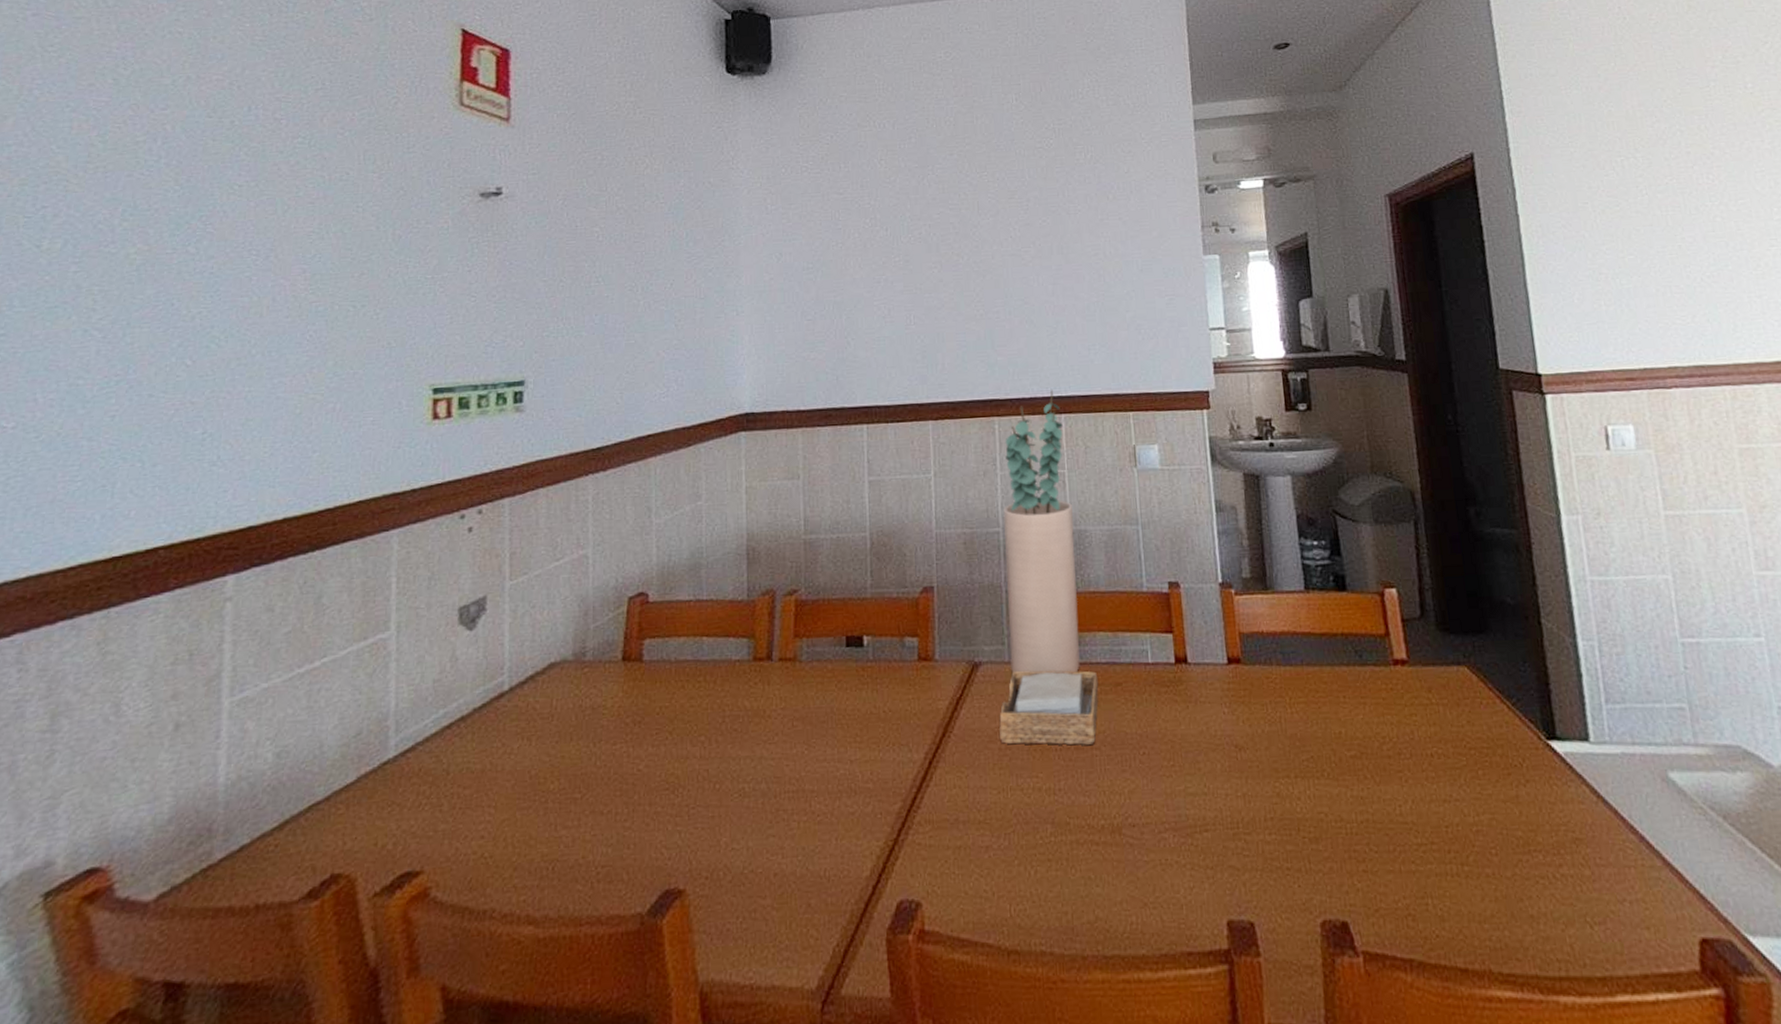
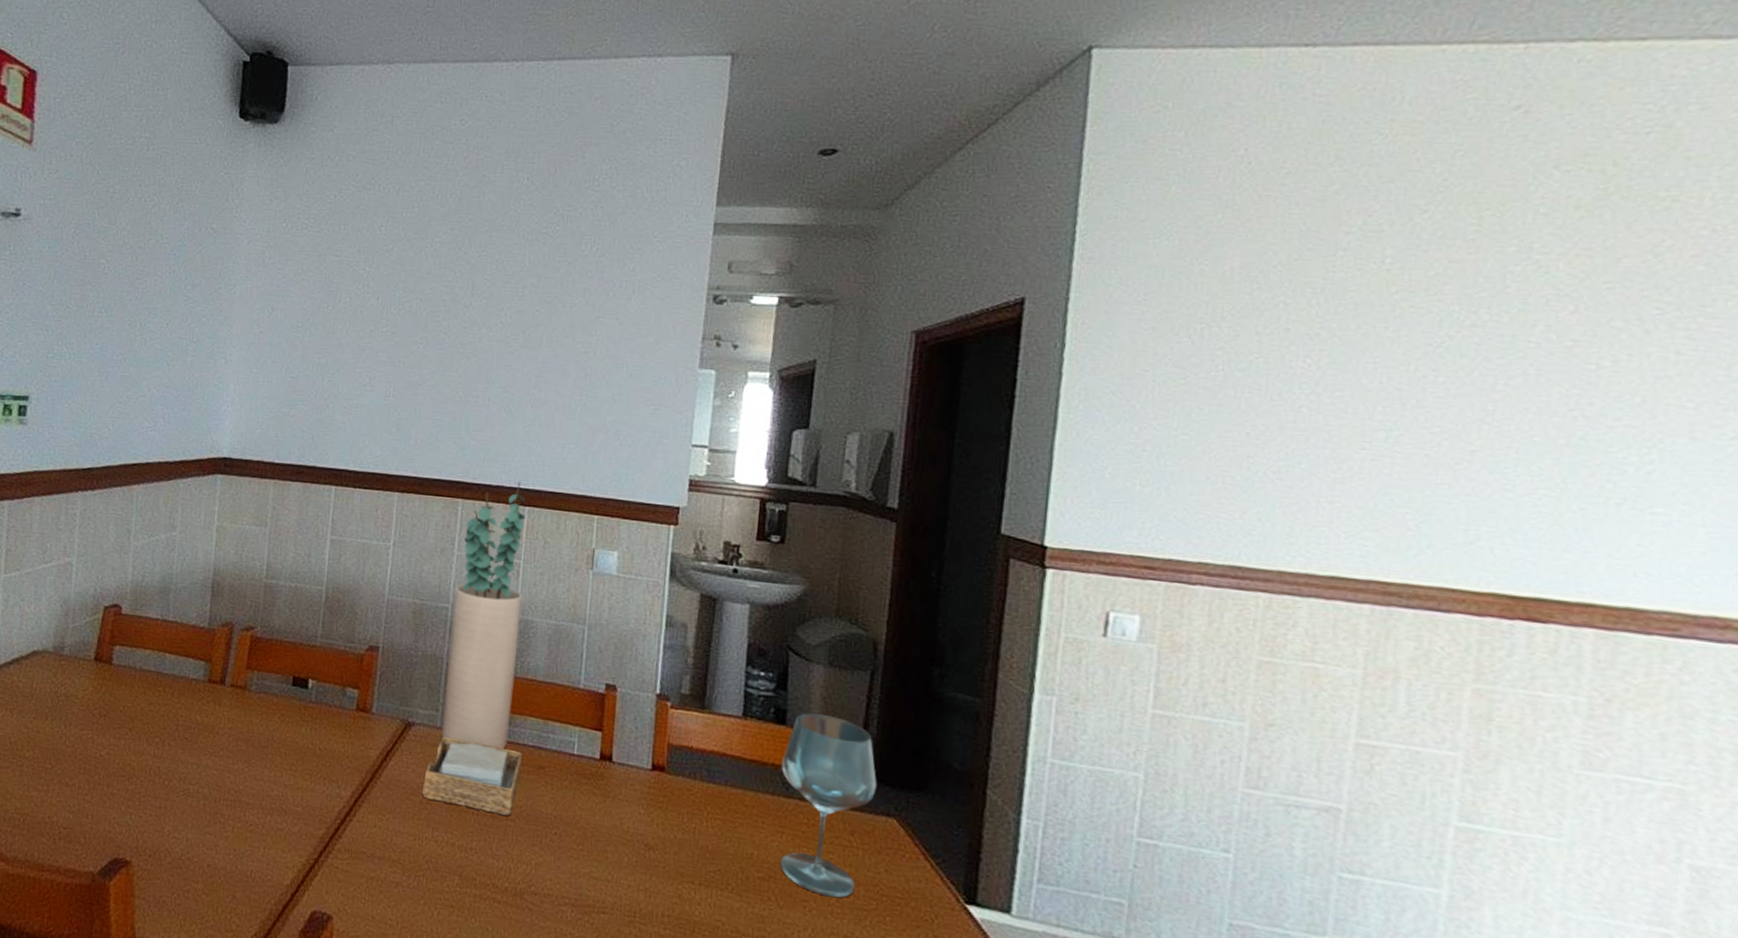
wine glass: none [1349,573,1444,762] -> present [780,713,877,898]

